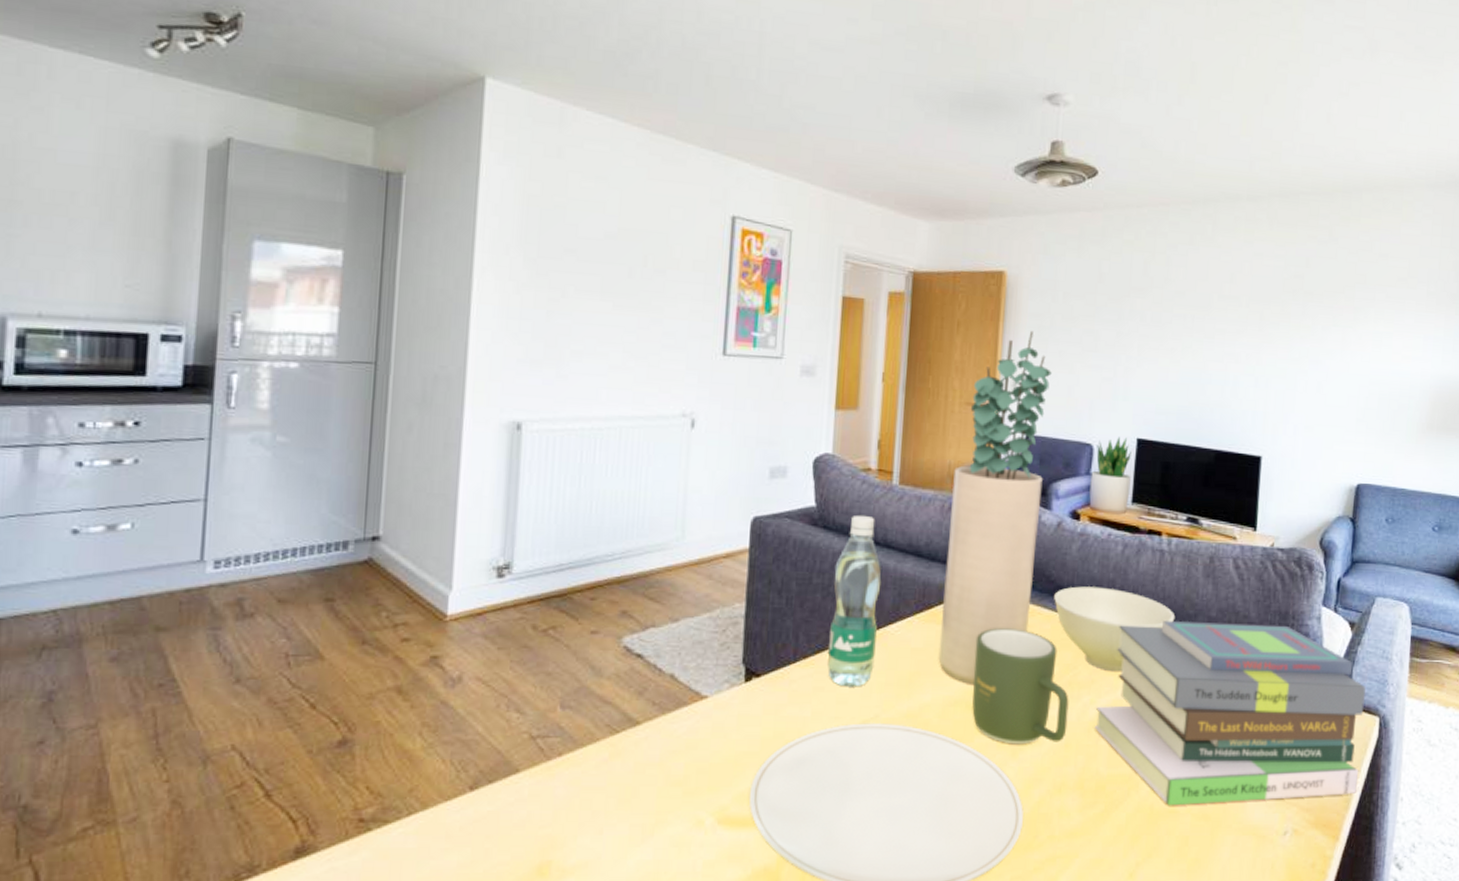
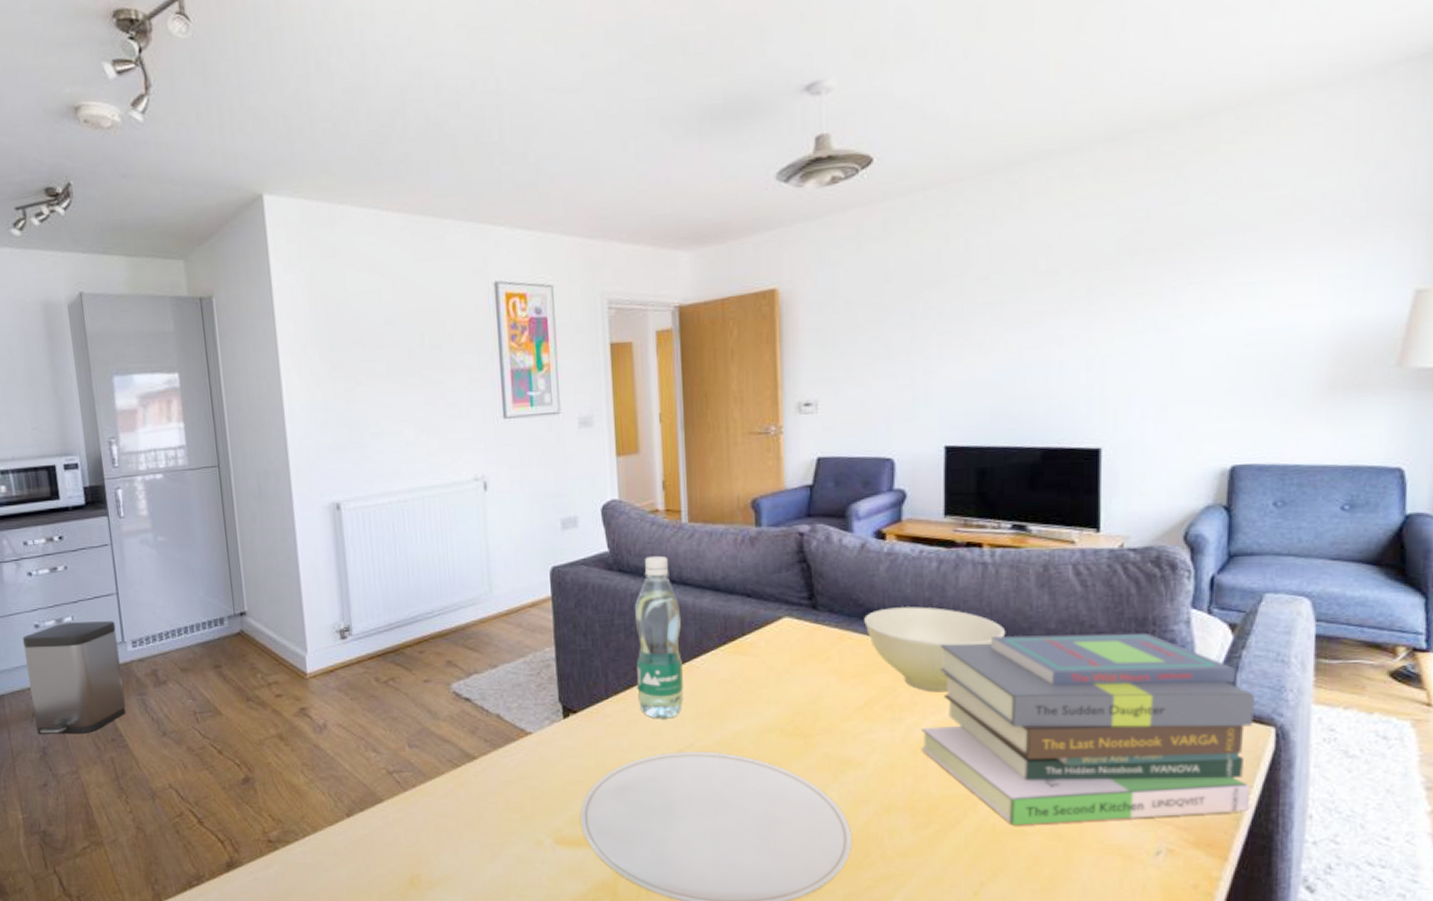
pedal bin: none [43,530,195,675] -> present [22,621,126,735]
vase: present [938,330,1052,684] -> none [744,347,841,711]
mug: present [972,628,1069,745] -> none [784,655,891,768]
planter: present [1089,437,1131,515] -> none [894,447,941,531]

